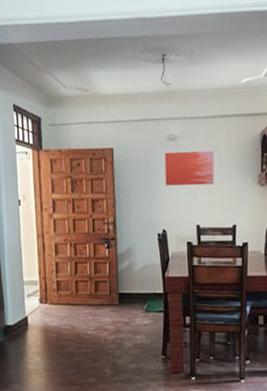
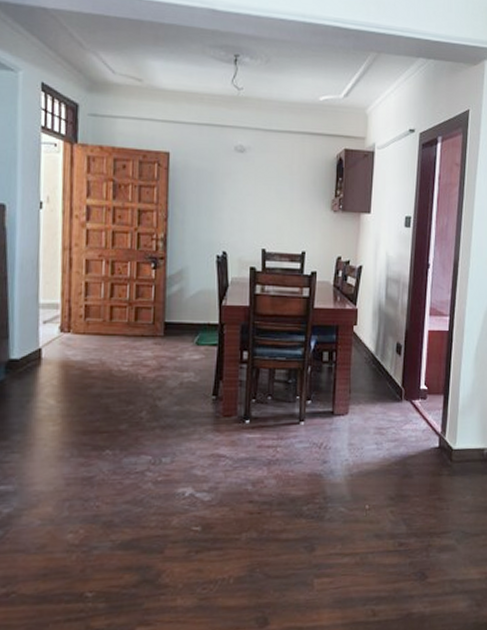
wall art: present [164,150,215,186] -> none [229,164,286,206]

